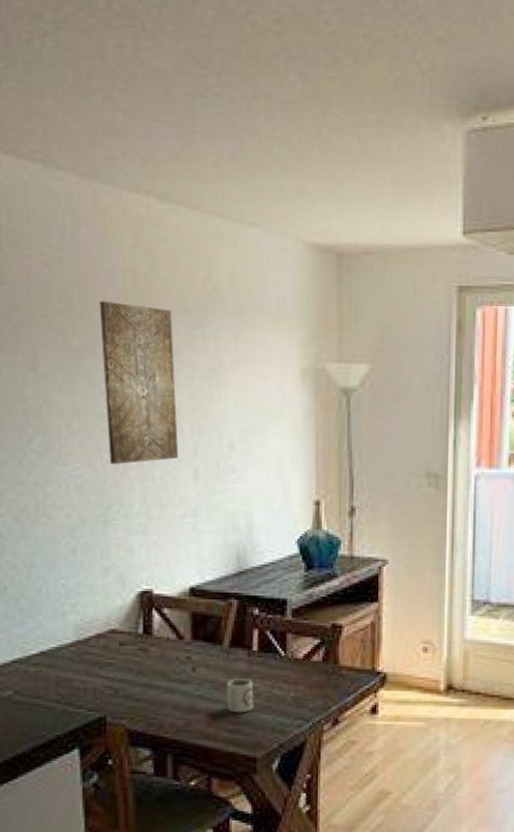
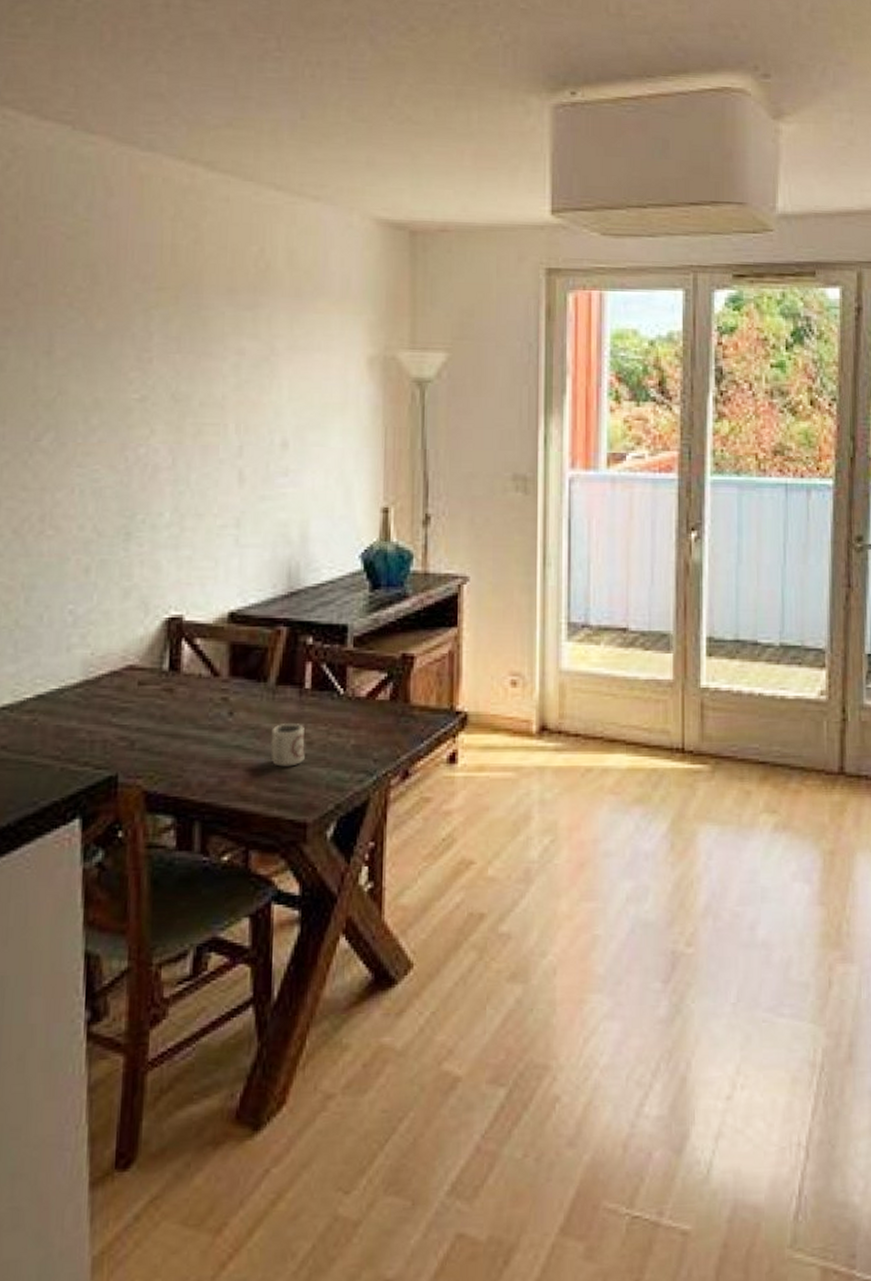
wall art: present [99,300,179,464] -> none [131,278,221,466]

